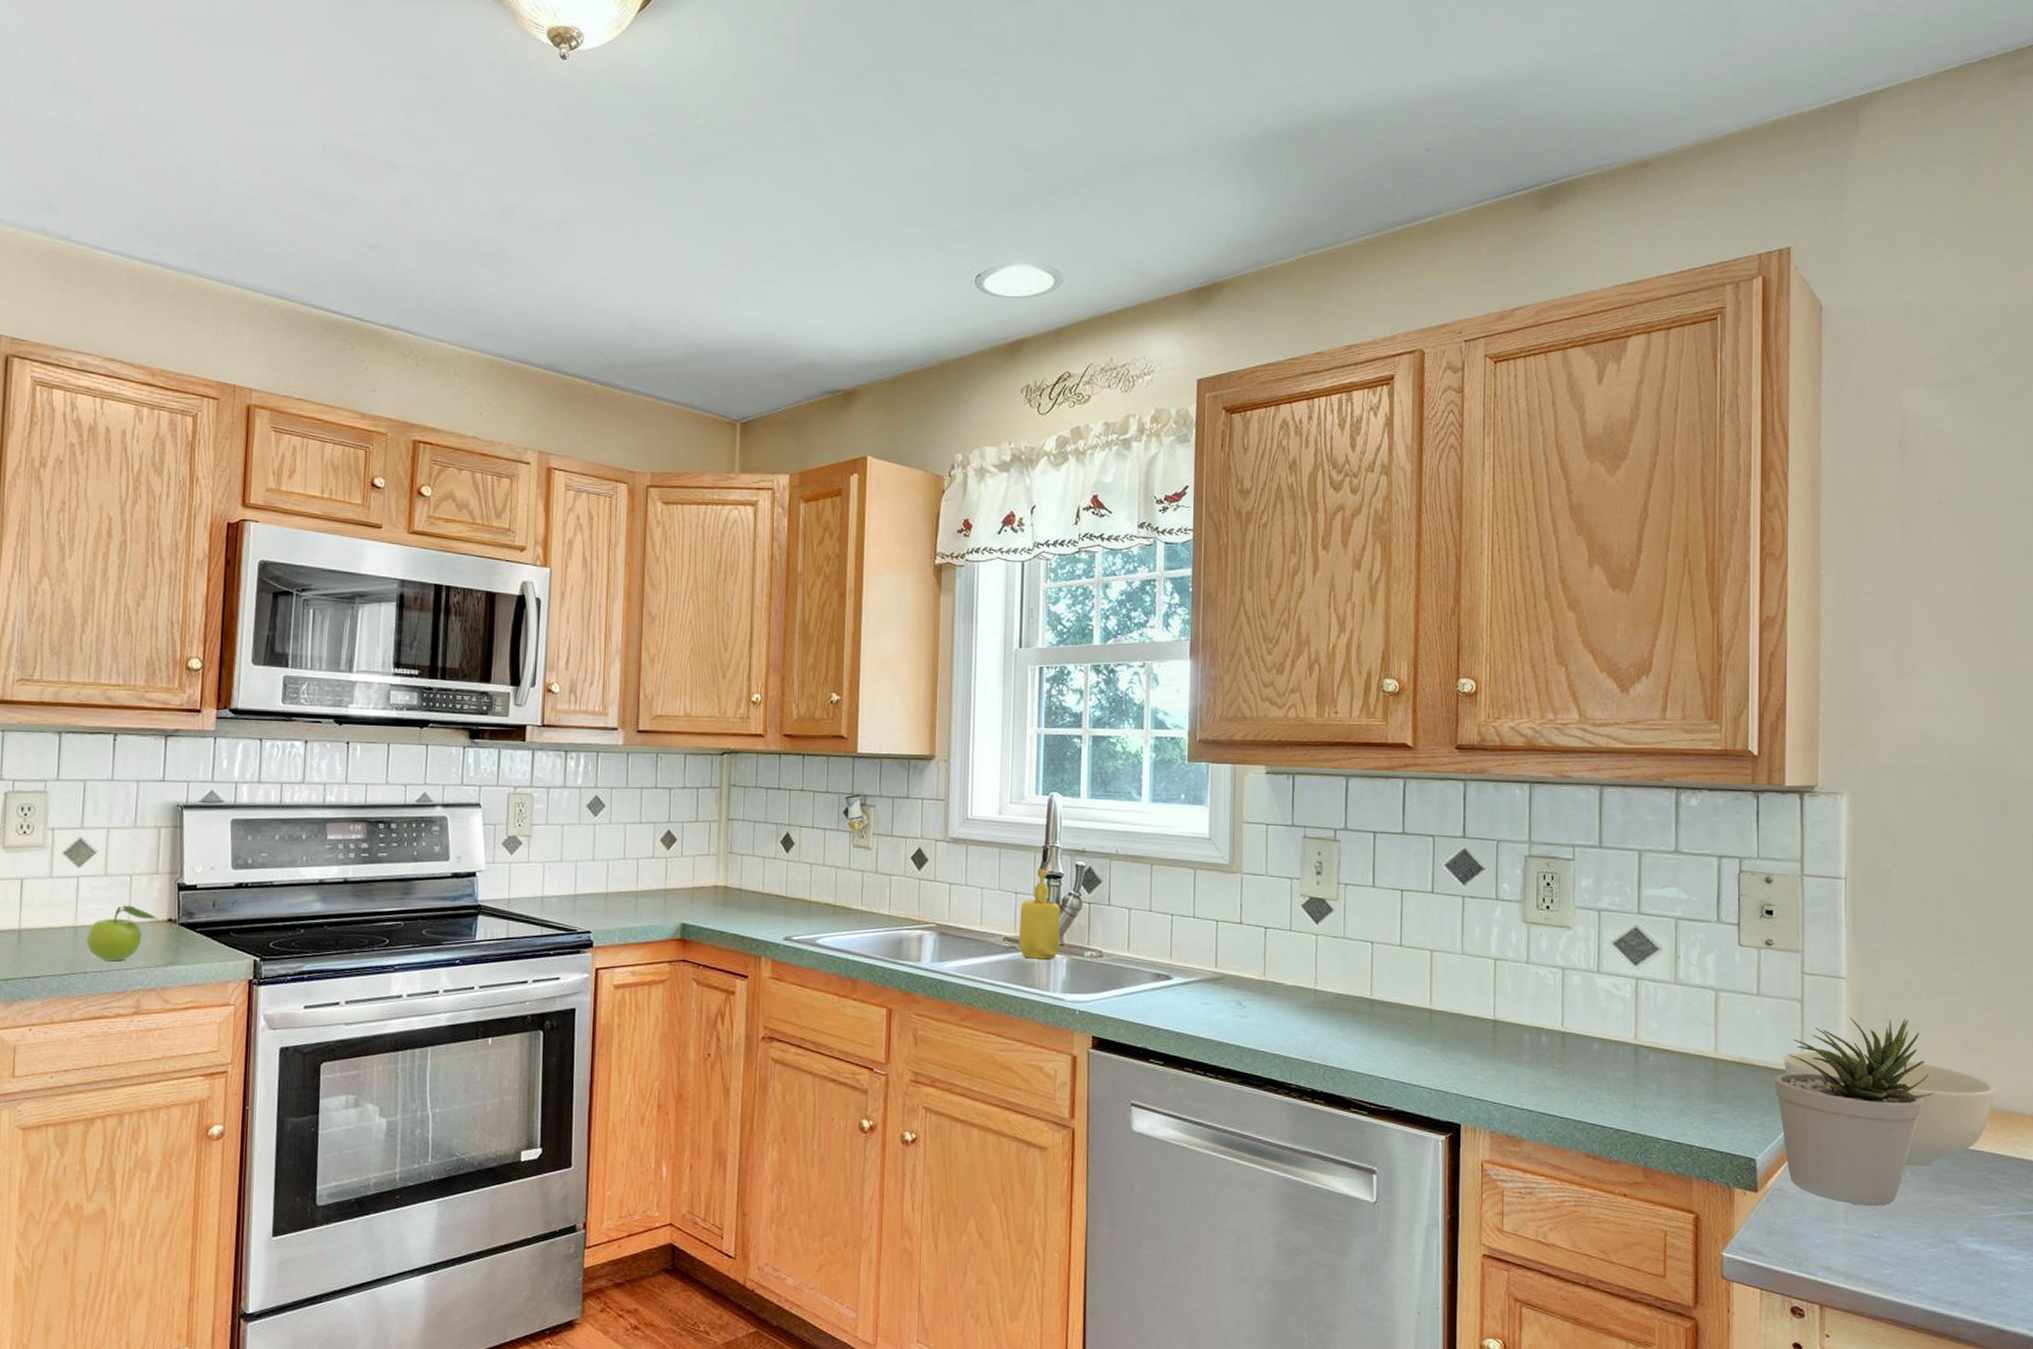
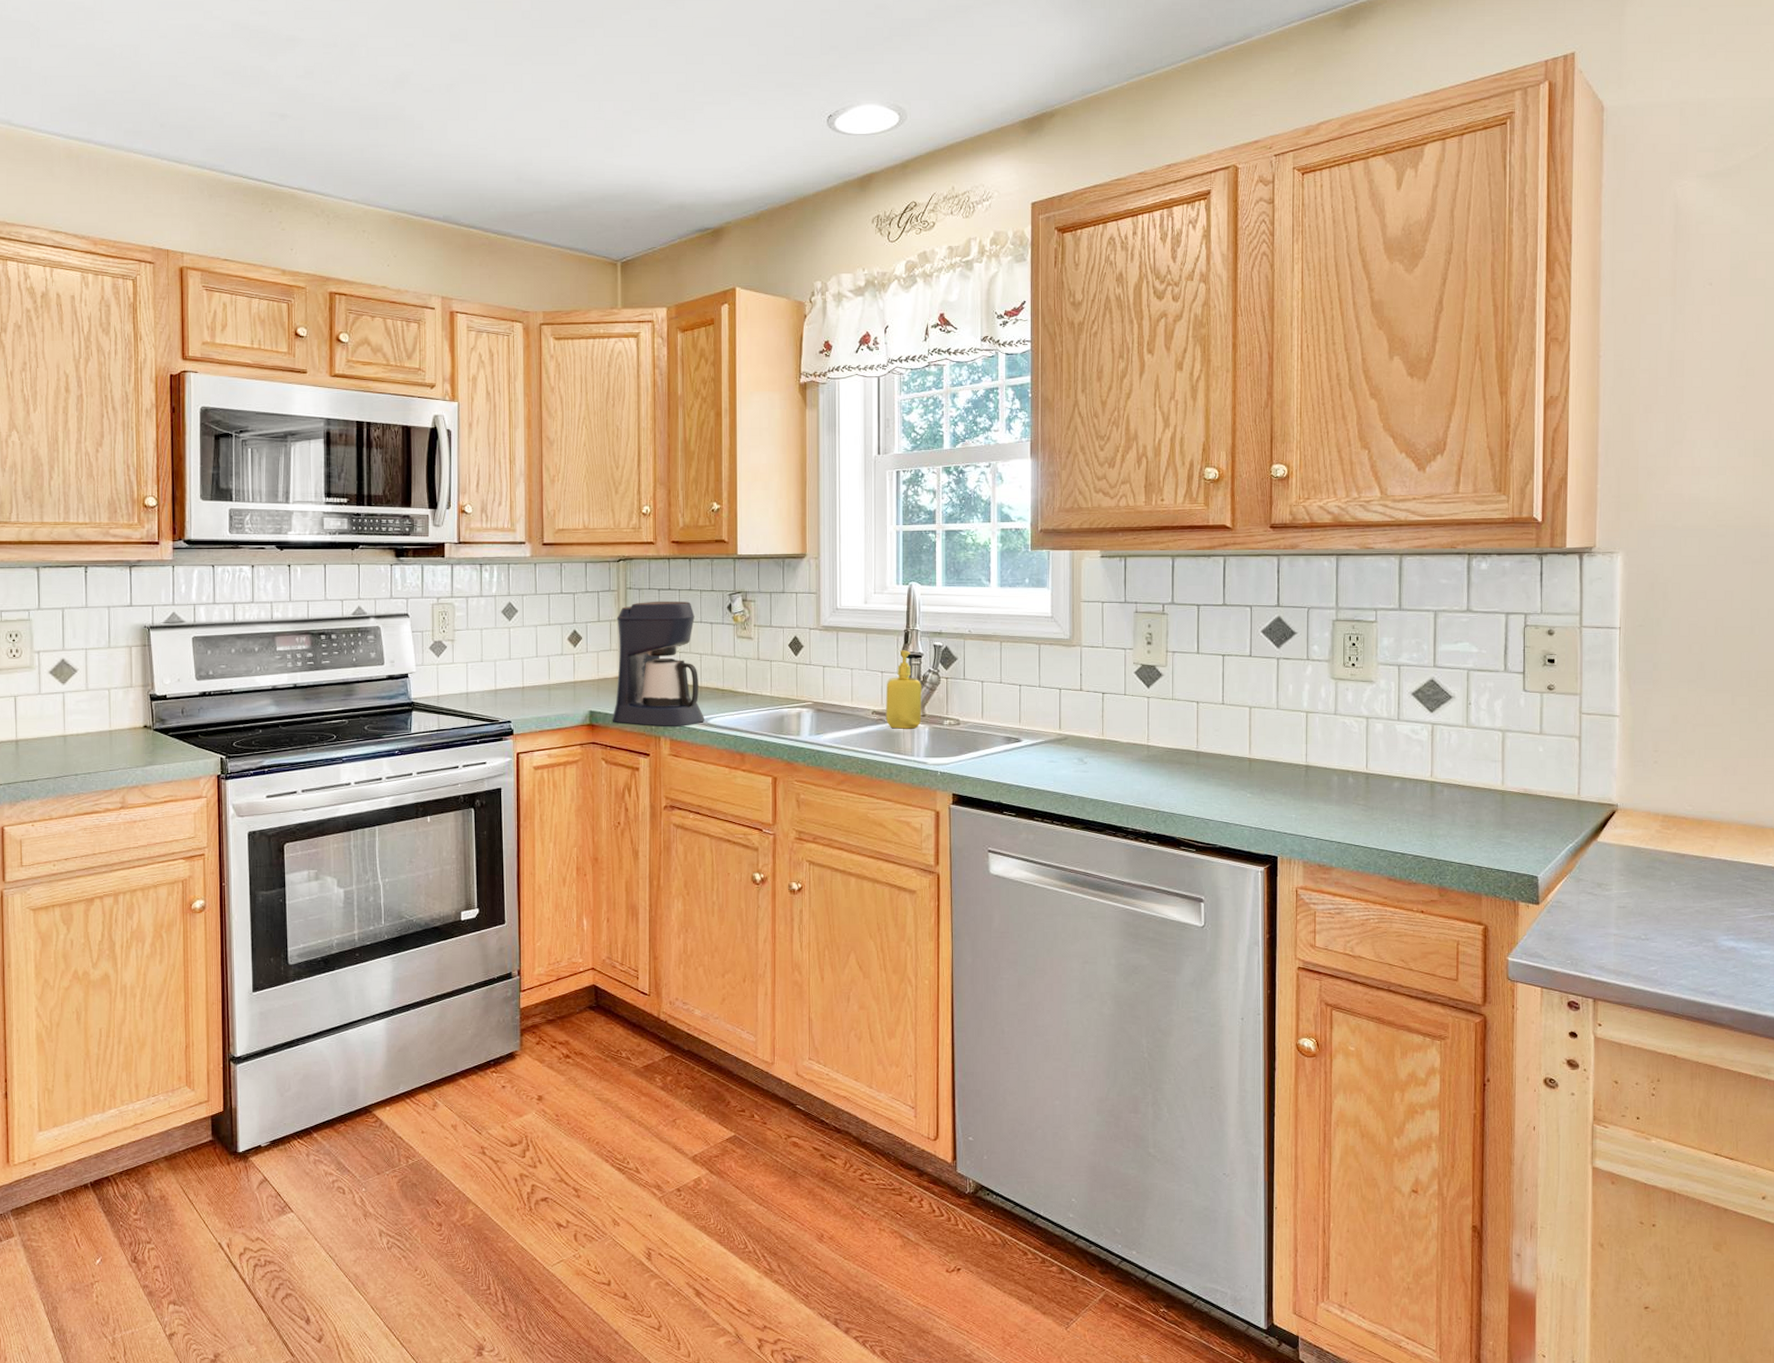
fruit: present [86,905,159,962] -> none [74,715,136,764]
coffee maker: none [706,801,812,947] -> present [612,601,704,728]
potted plant: present [1774,1017,1935,1206] -> none [1554,749,1698,913]
bowl: present [1783,1050,1996,1167] -> none [1562,780,1752,877]

